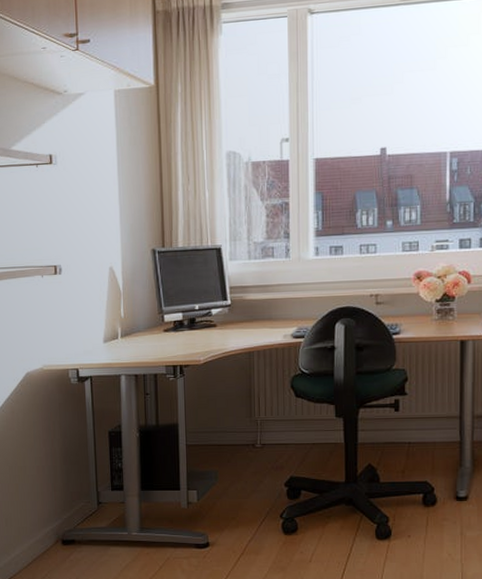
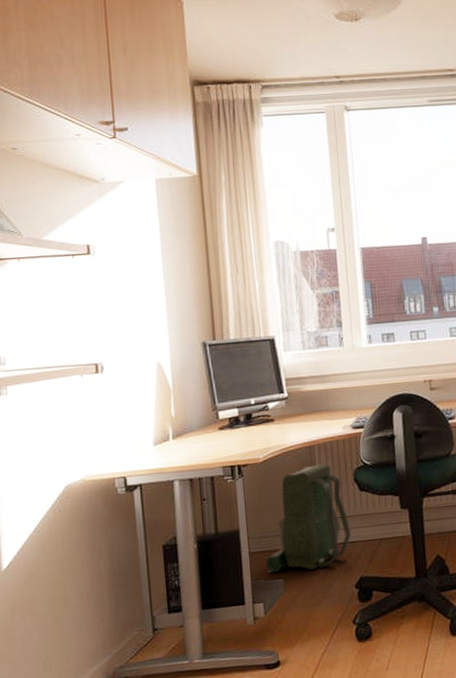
backpack: none [201,369,284,466] -> present [266,463,351,574]

